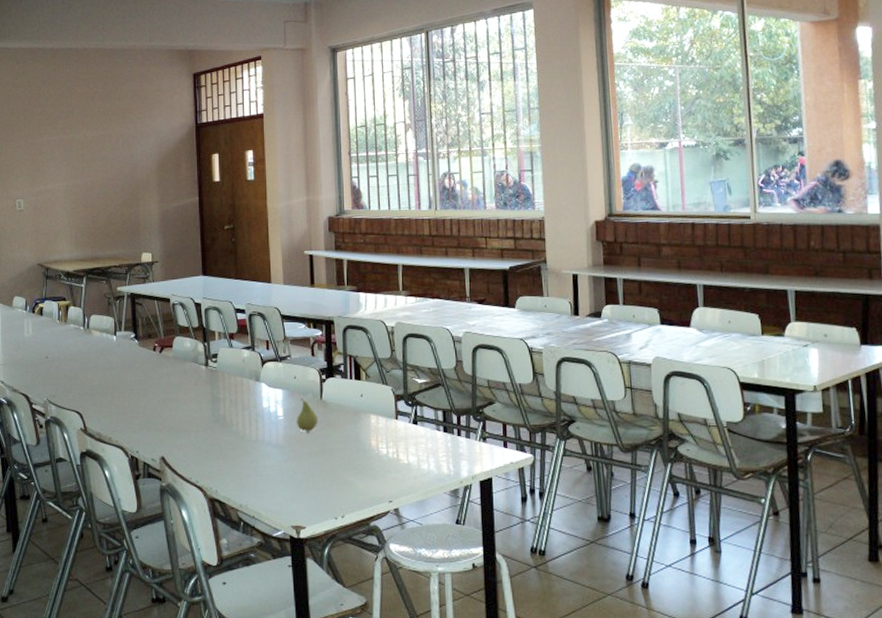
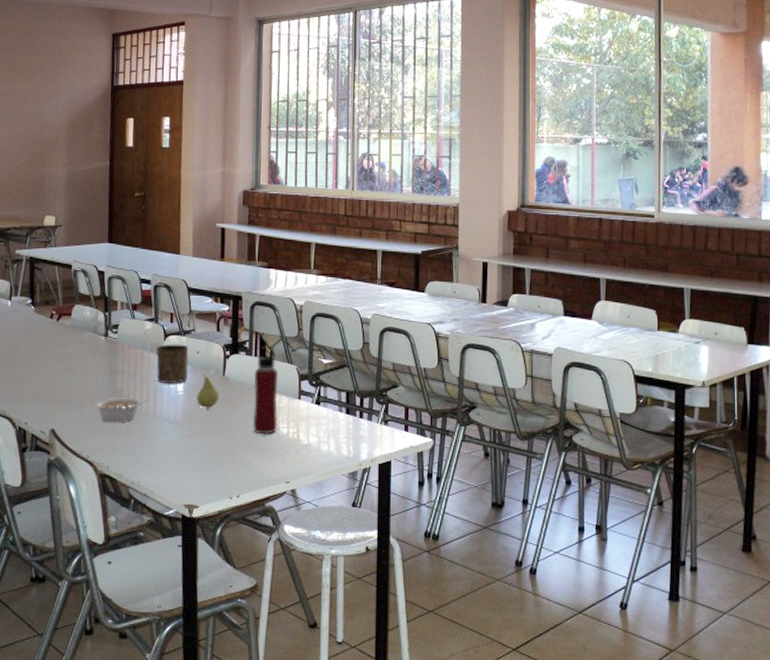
legume: none [201,424,249,449] -> present [95,398,147,423]
cup: none [255,370,287,409] -> present [156,344,189,383]
water bottle: none [349,368,378,455] -> present [252,346,279,435]

